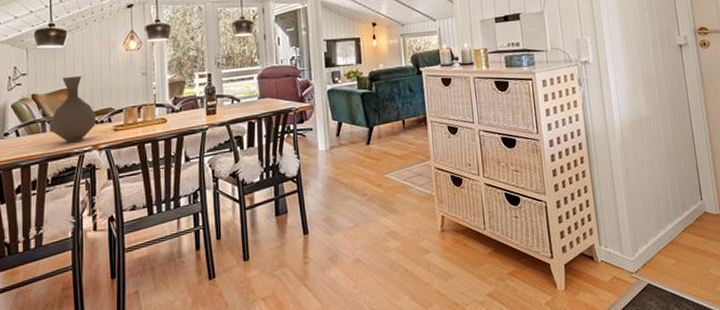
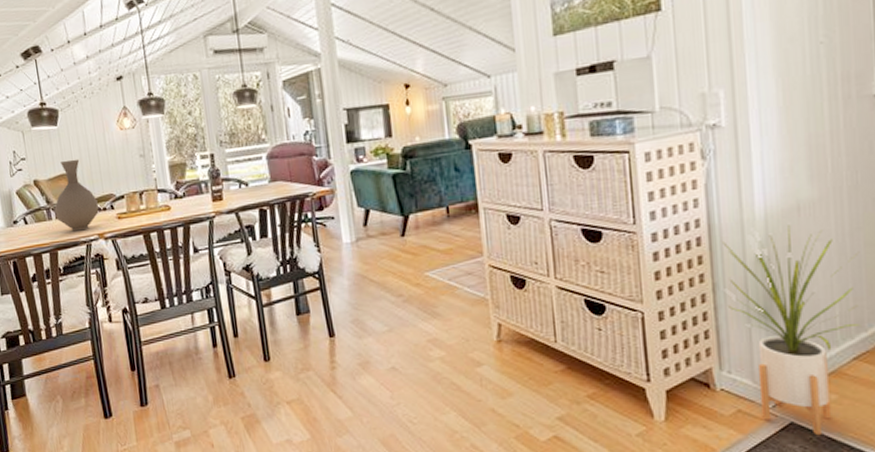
house plant: none [596,133,684,293] -> present [722,225,859,436]

